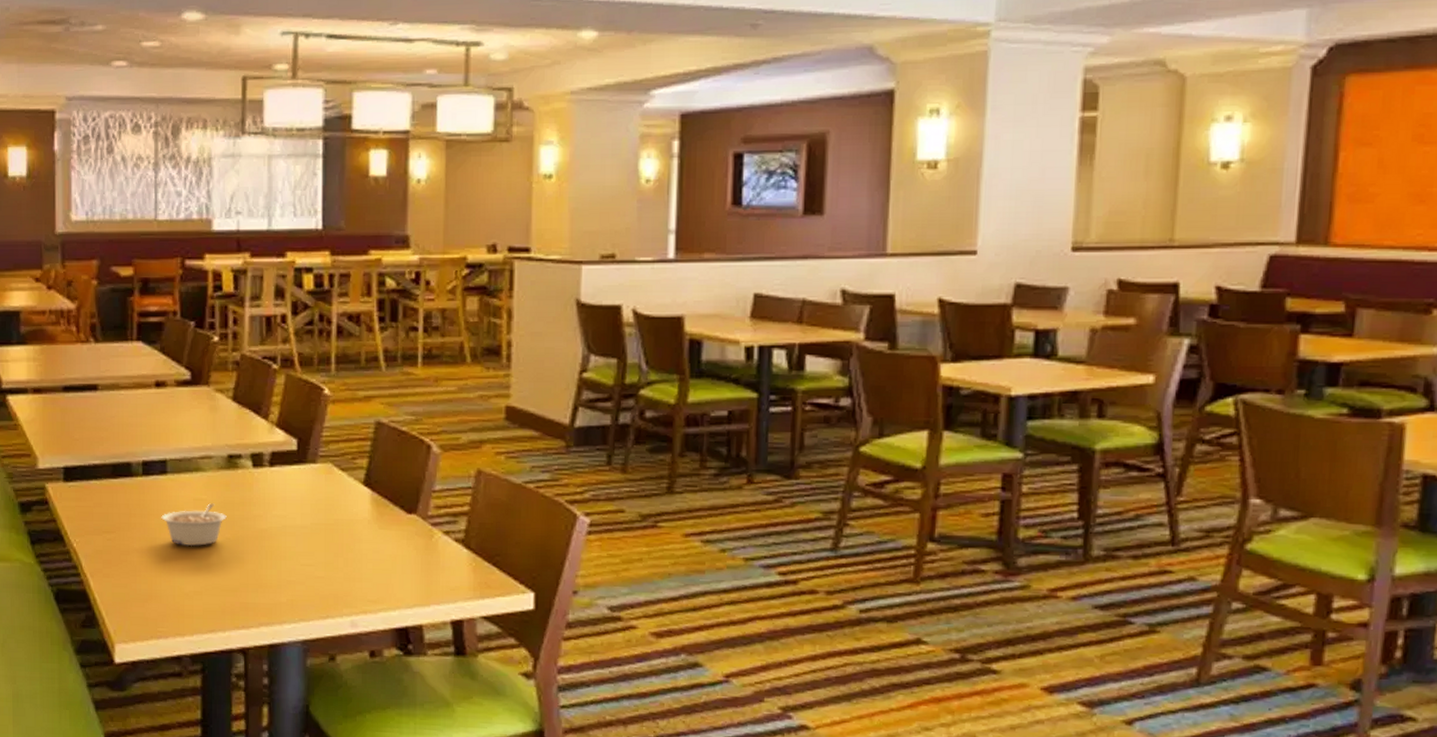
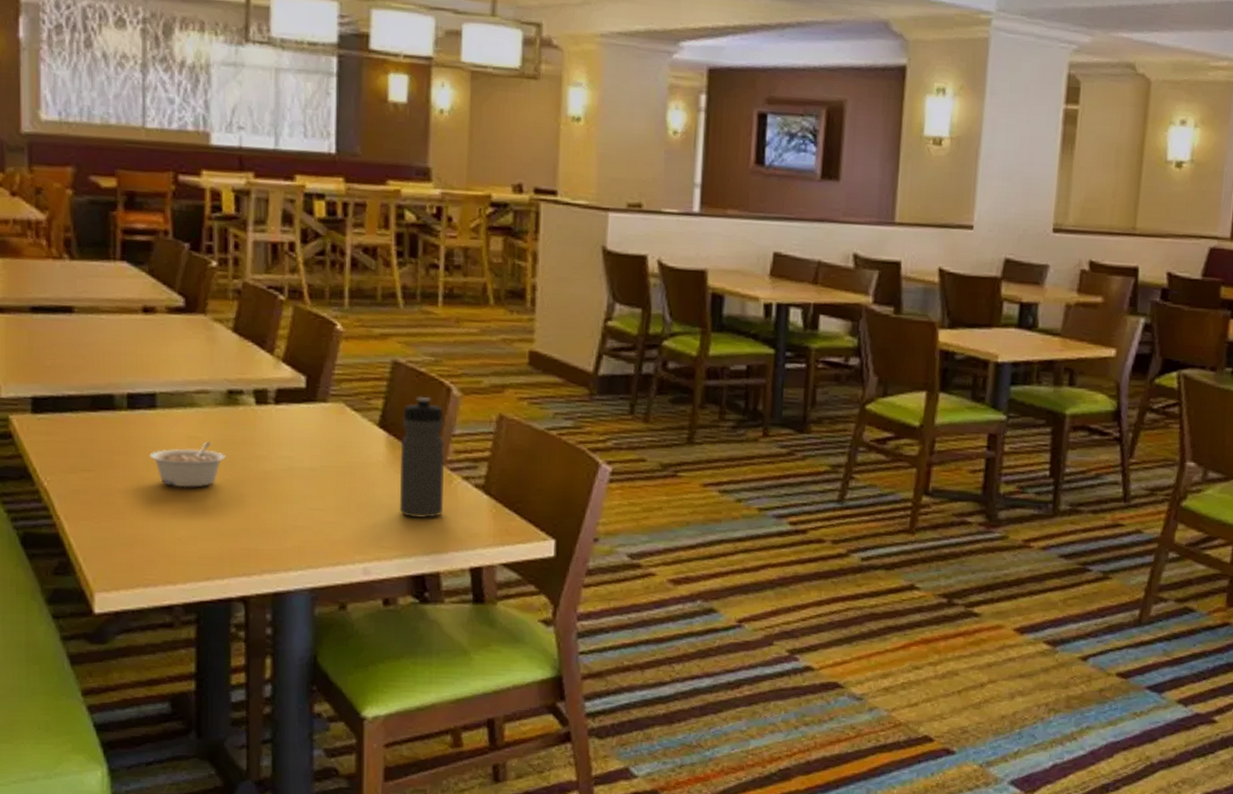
water bottle: none [383,454,427,572] -> present [400,396,446,518]

